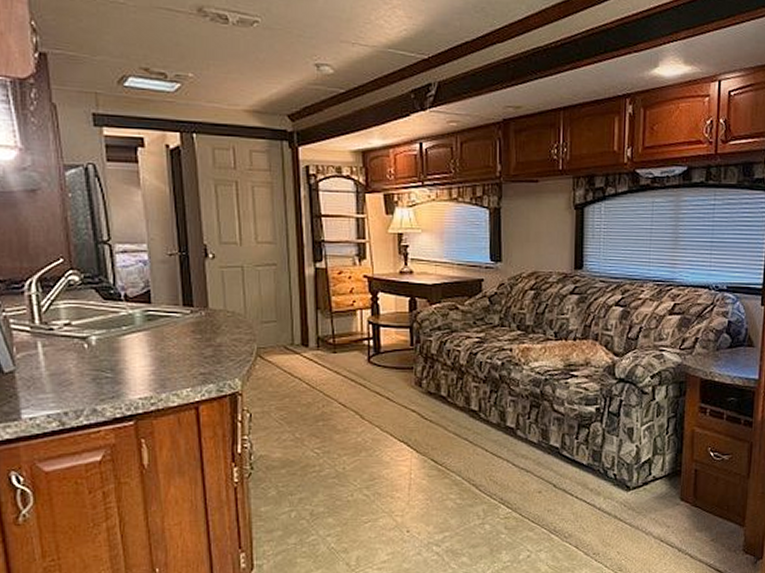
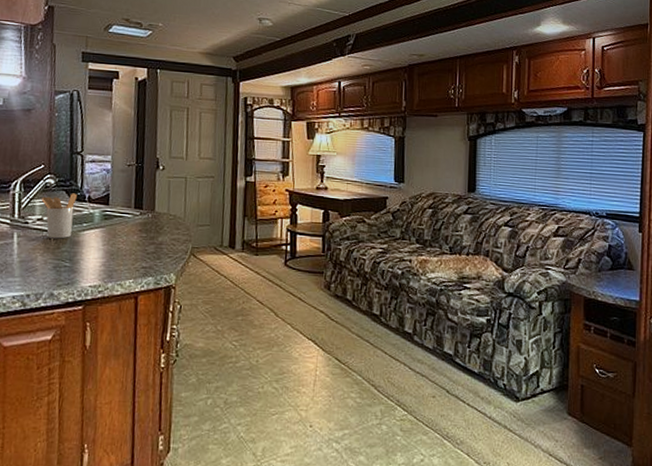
utensil holder: none [65,291,110,346] -> present [41,193,77,239]

